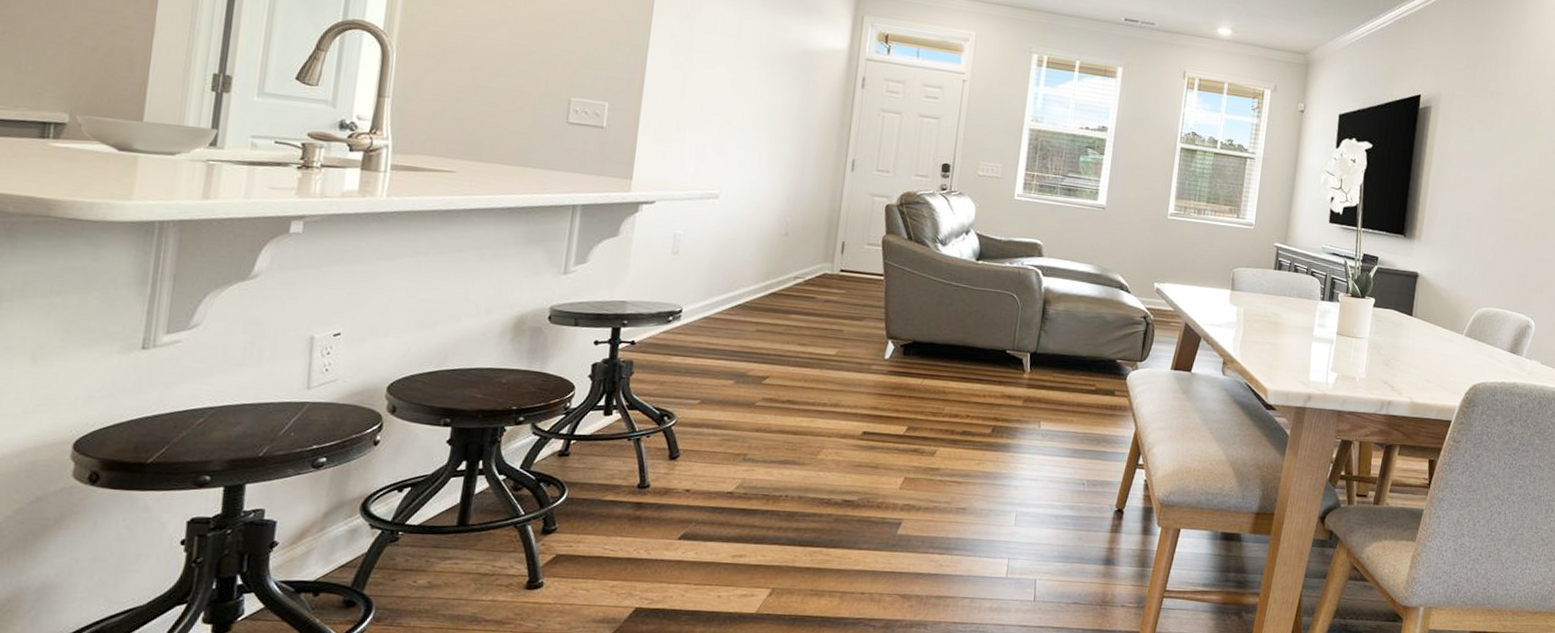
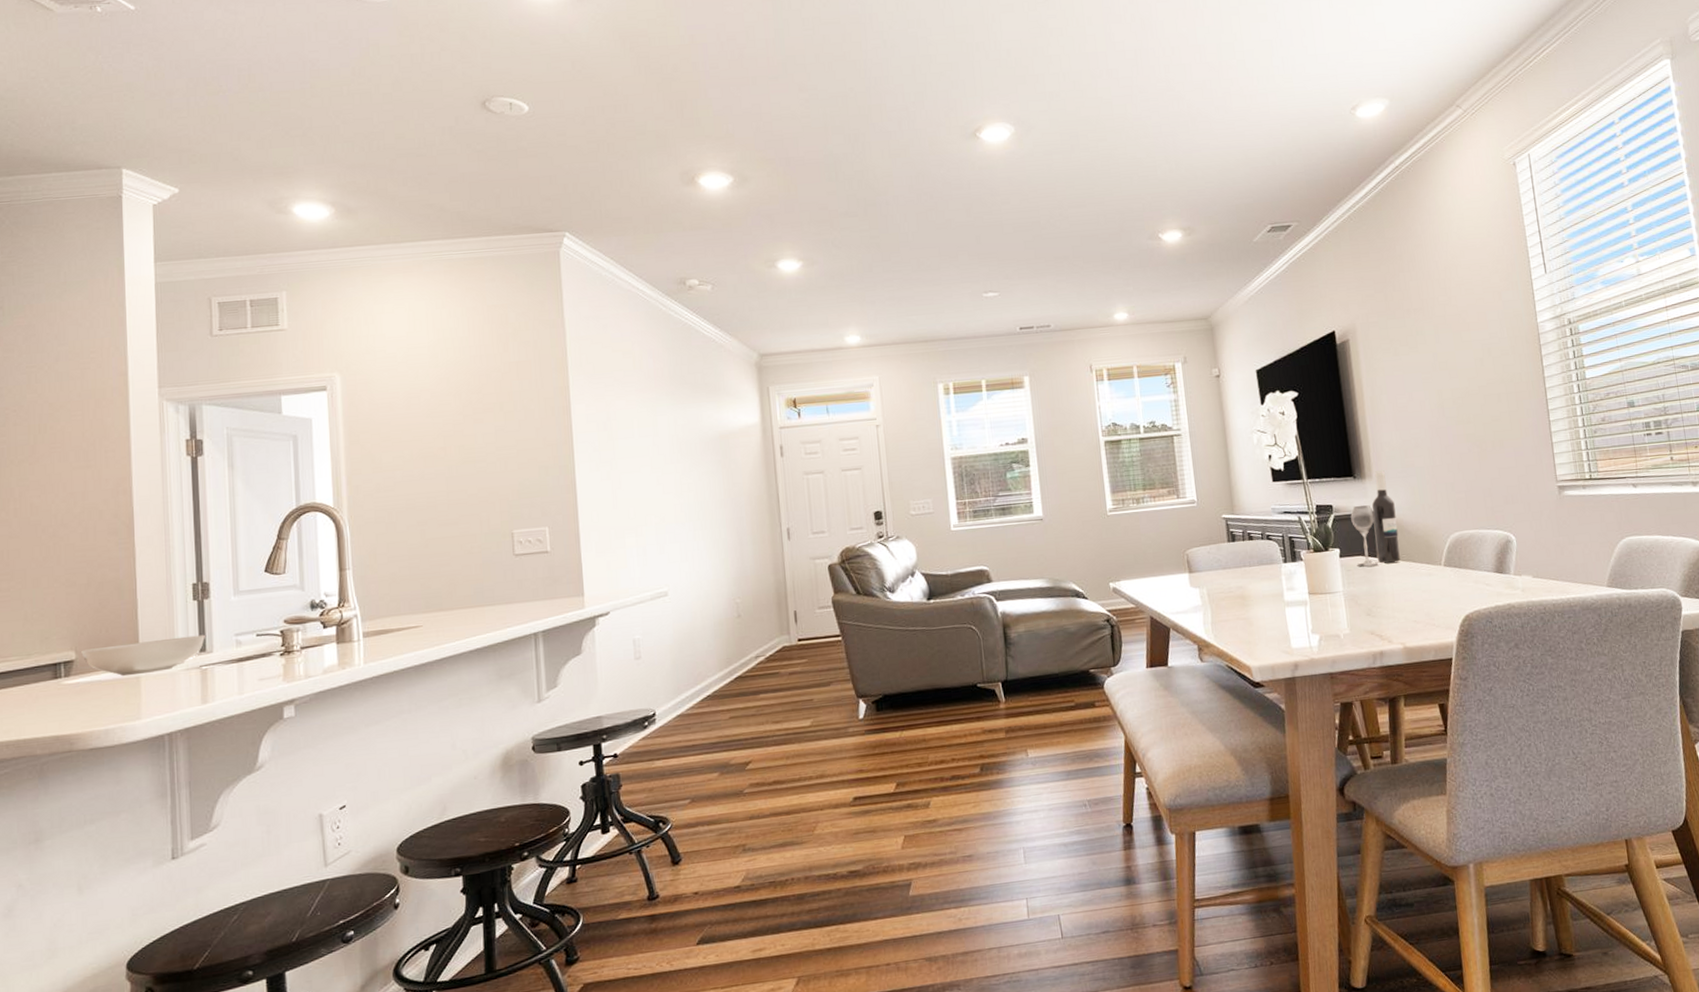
wineglass: none [1387,262,1415,322] -> present [1350,505,1378,567]
wine bottle: none [1406,235,1435,323] -> present [1371,470,1400,564]

